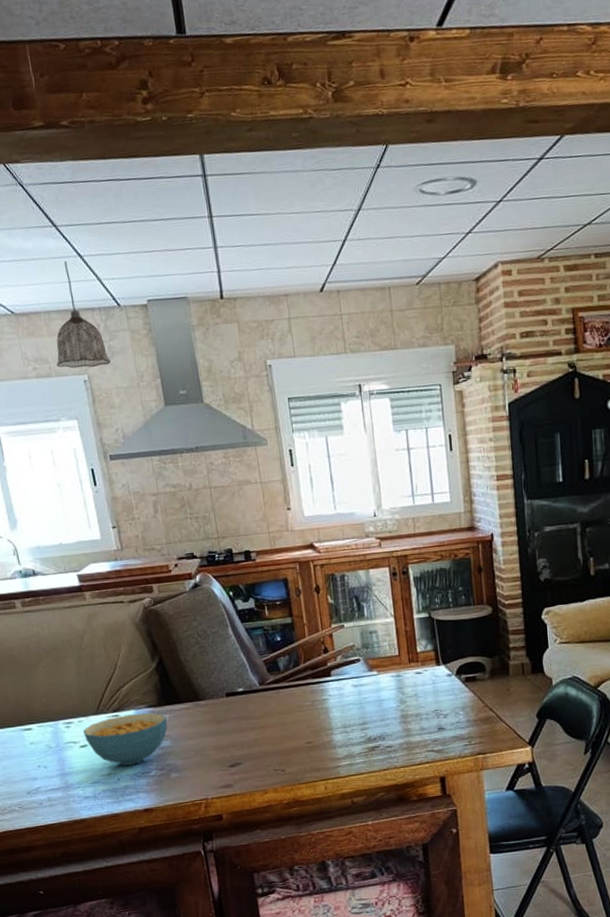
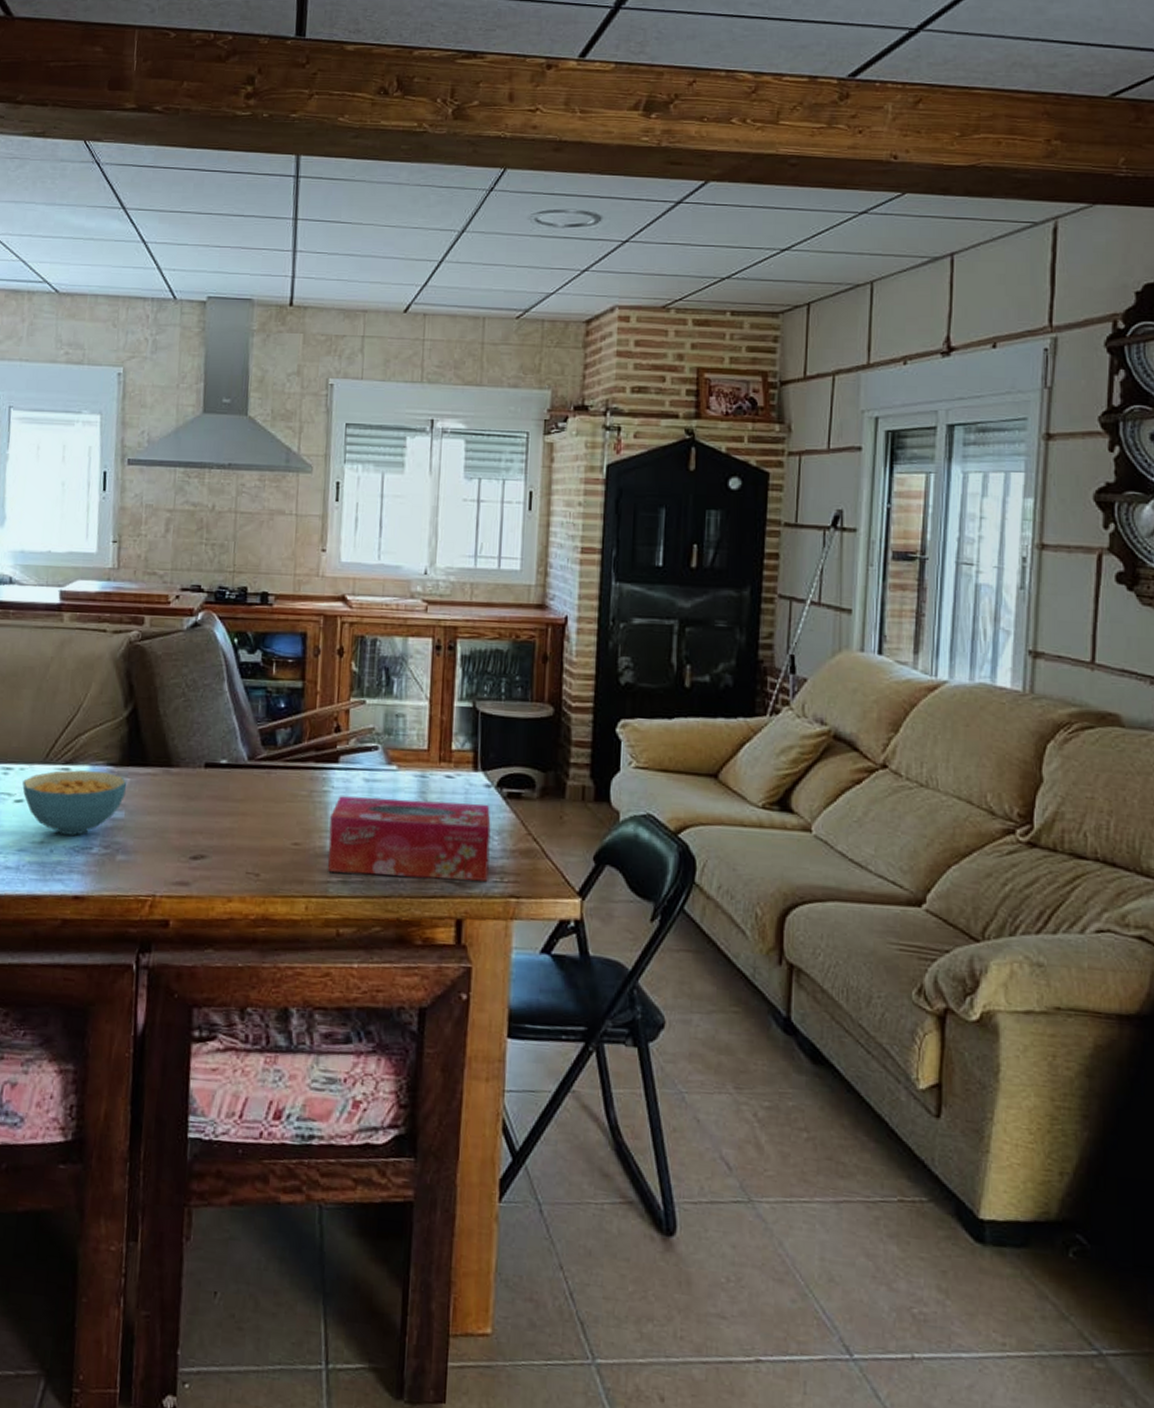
pendant lamp: present [56,261,111,369] -> none [91,246,153,360]
tissue box: none [332,690,460,759] -> present [327,796,491,882]

